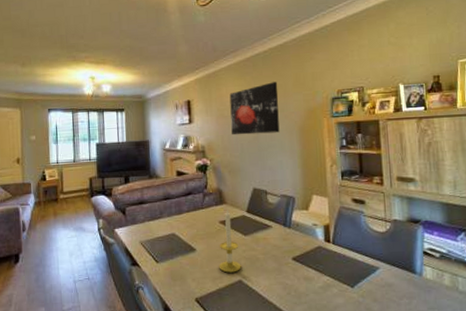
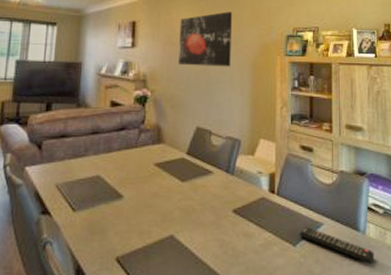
candle: present [219,208,241,273] -> none [148,149,175,226]
remote control: none [357,270,433,302] -> present [300,226,375,264]

